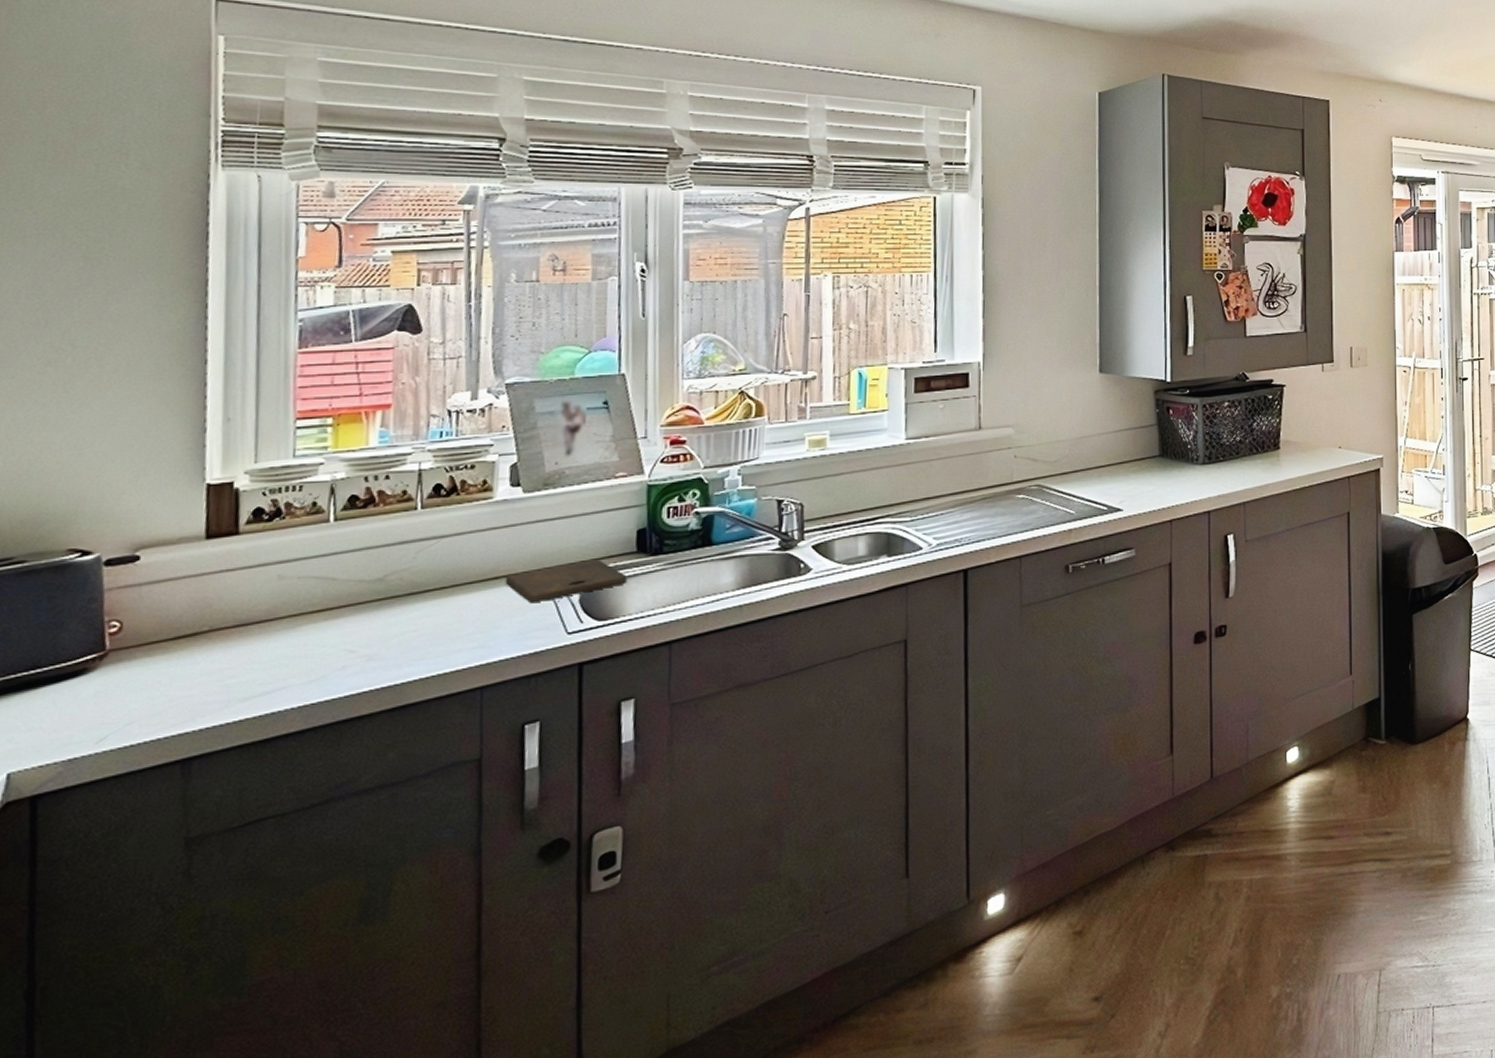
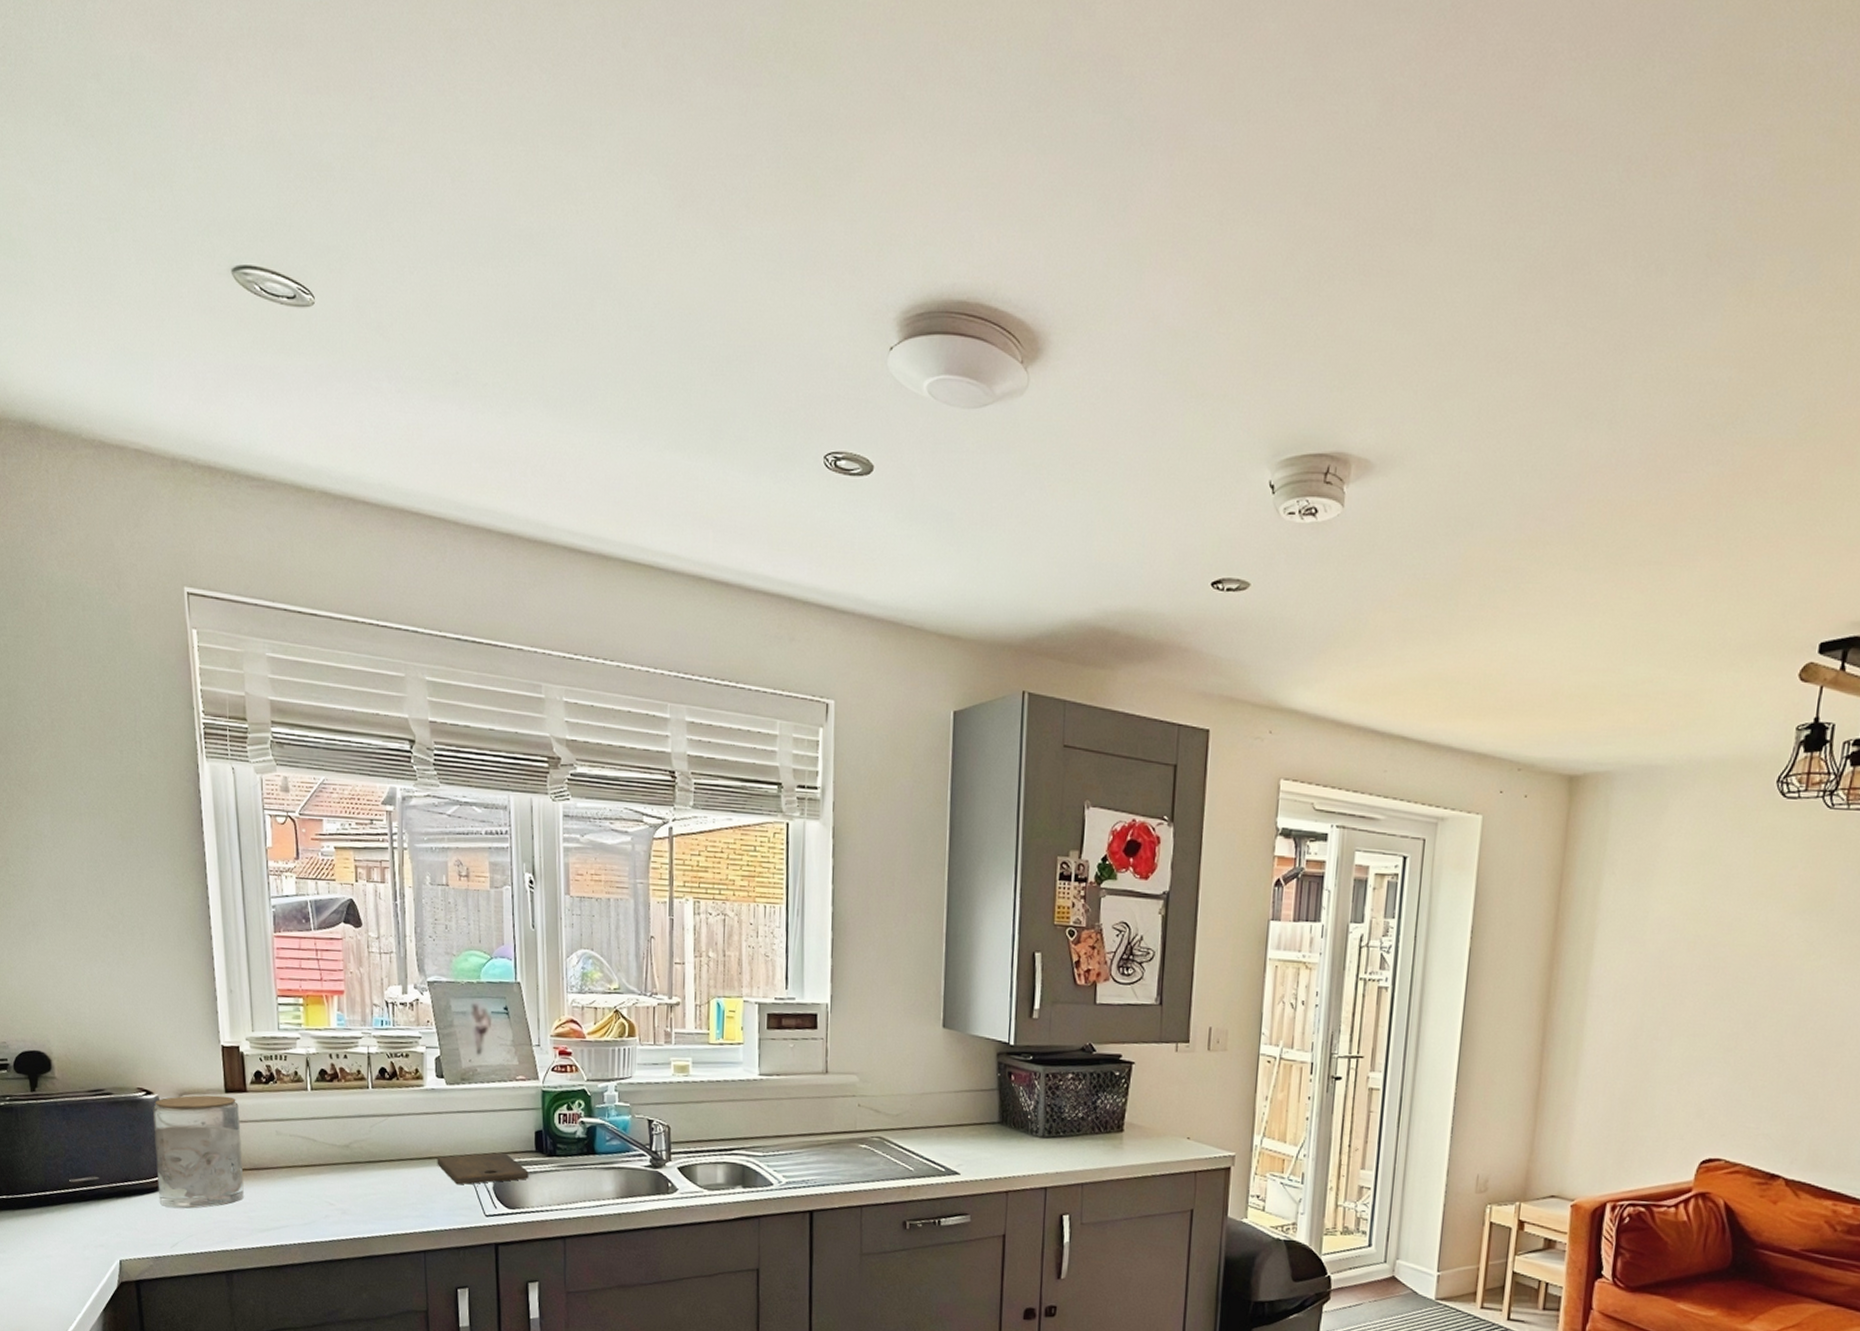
jar: none [84,543,226,693] -> present [152,1095,245,1209]

